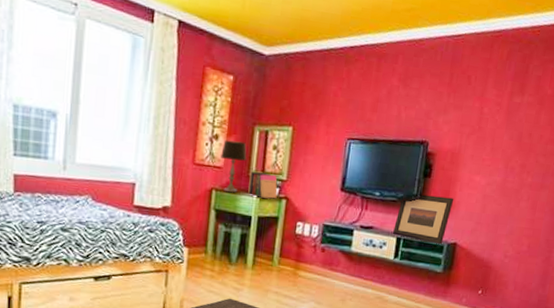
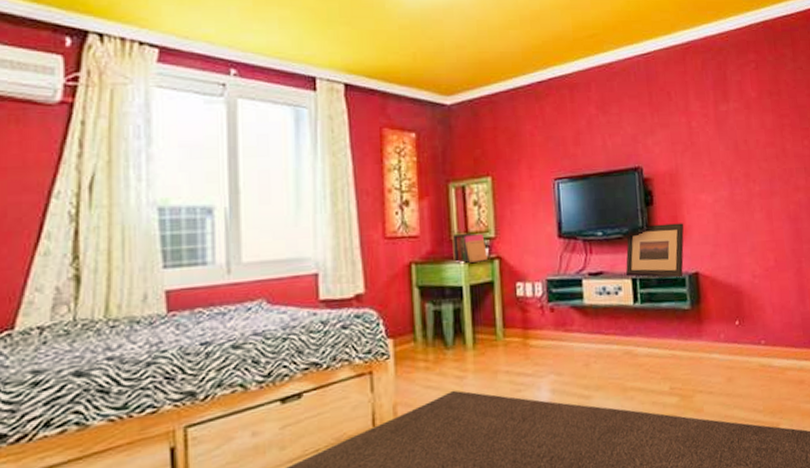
table lamp: present [221,140,247,193] -> none [415,203,446,264]

